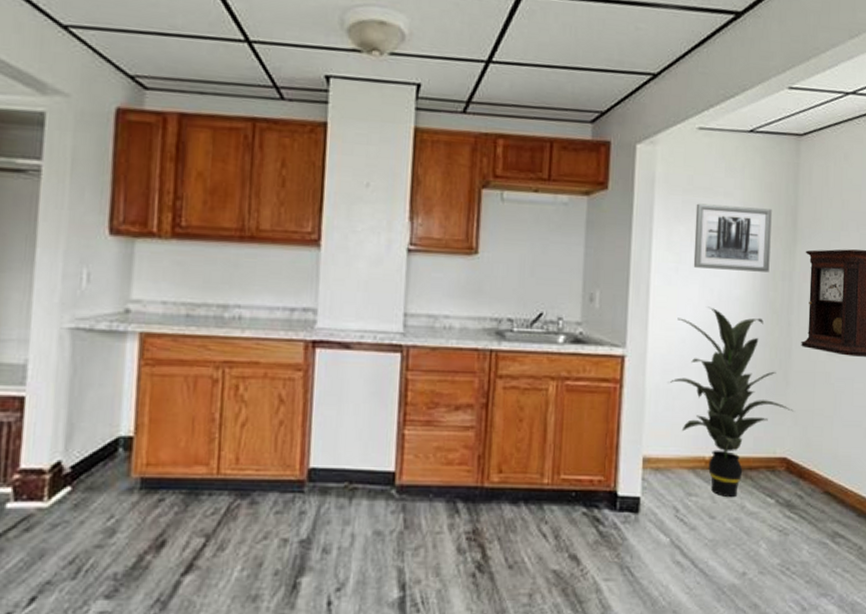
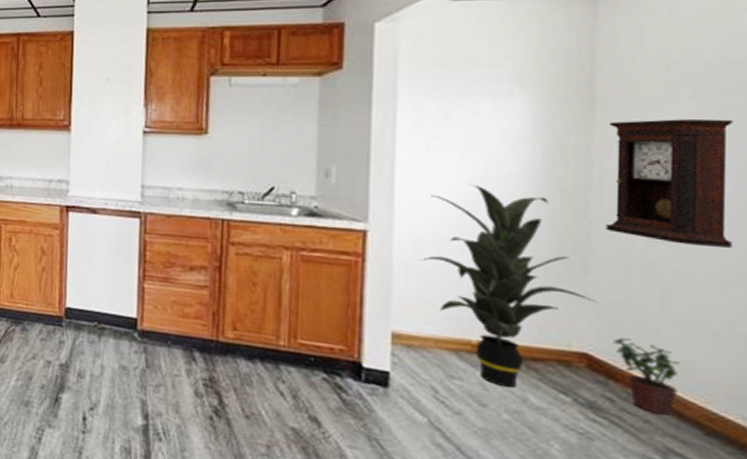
wall art: present [693,203,772,272] -> none [449,77,557,147]
potted plant: none [803,440,844,504] -> present [613,337,680,415]

